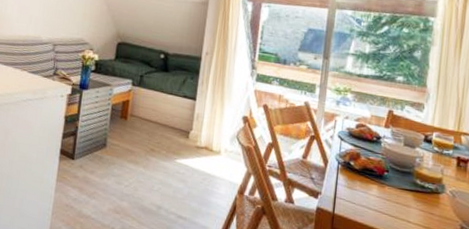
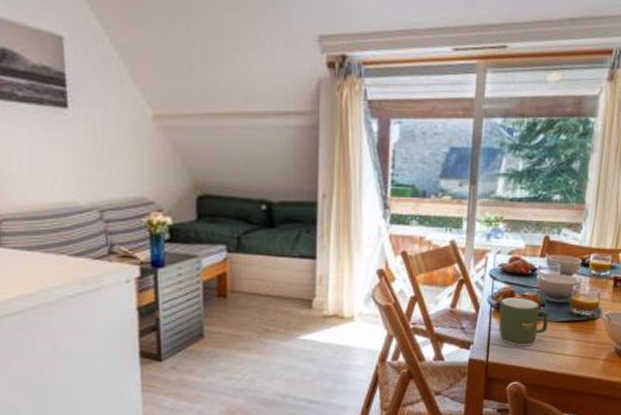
mug: none [345,158,393,207] -> present [499,297,549,347]

